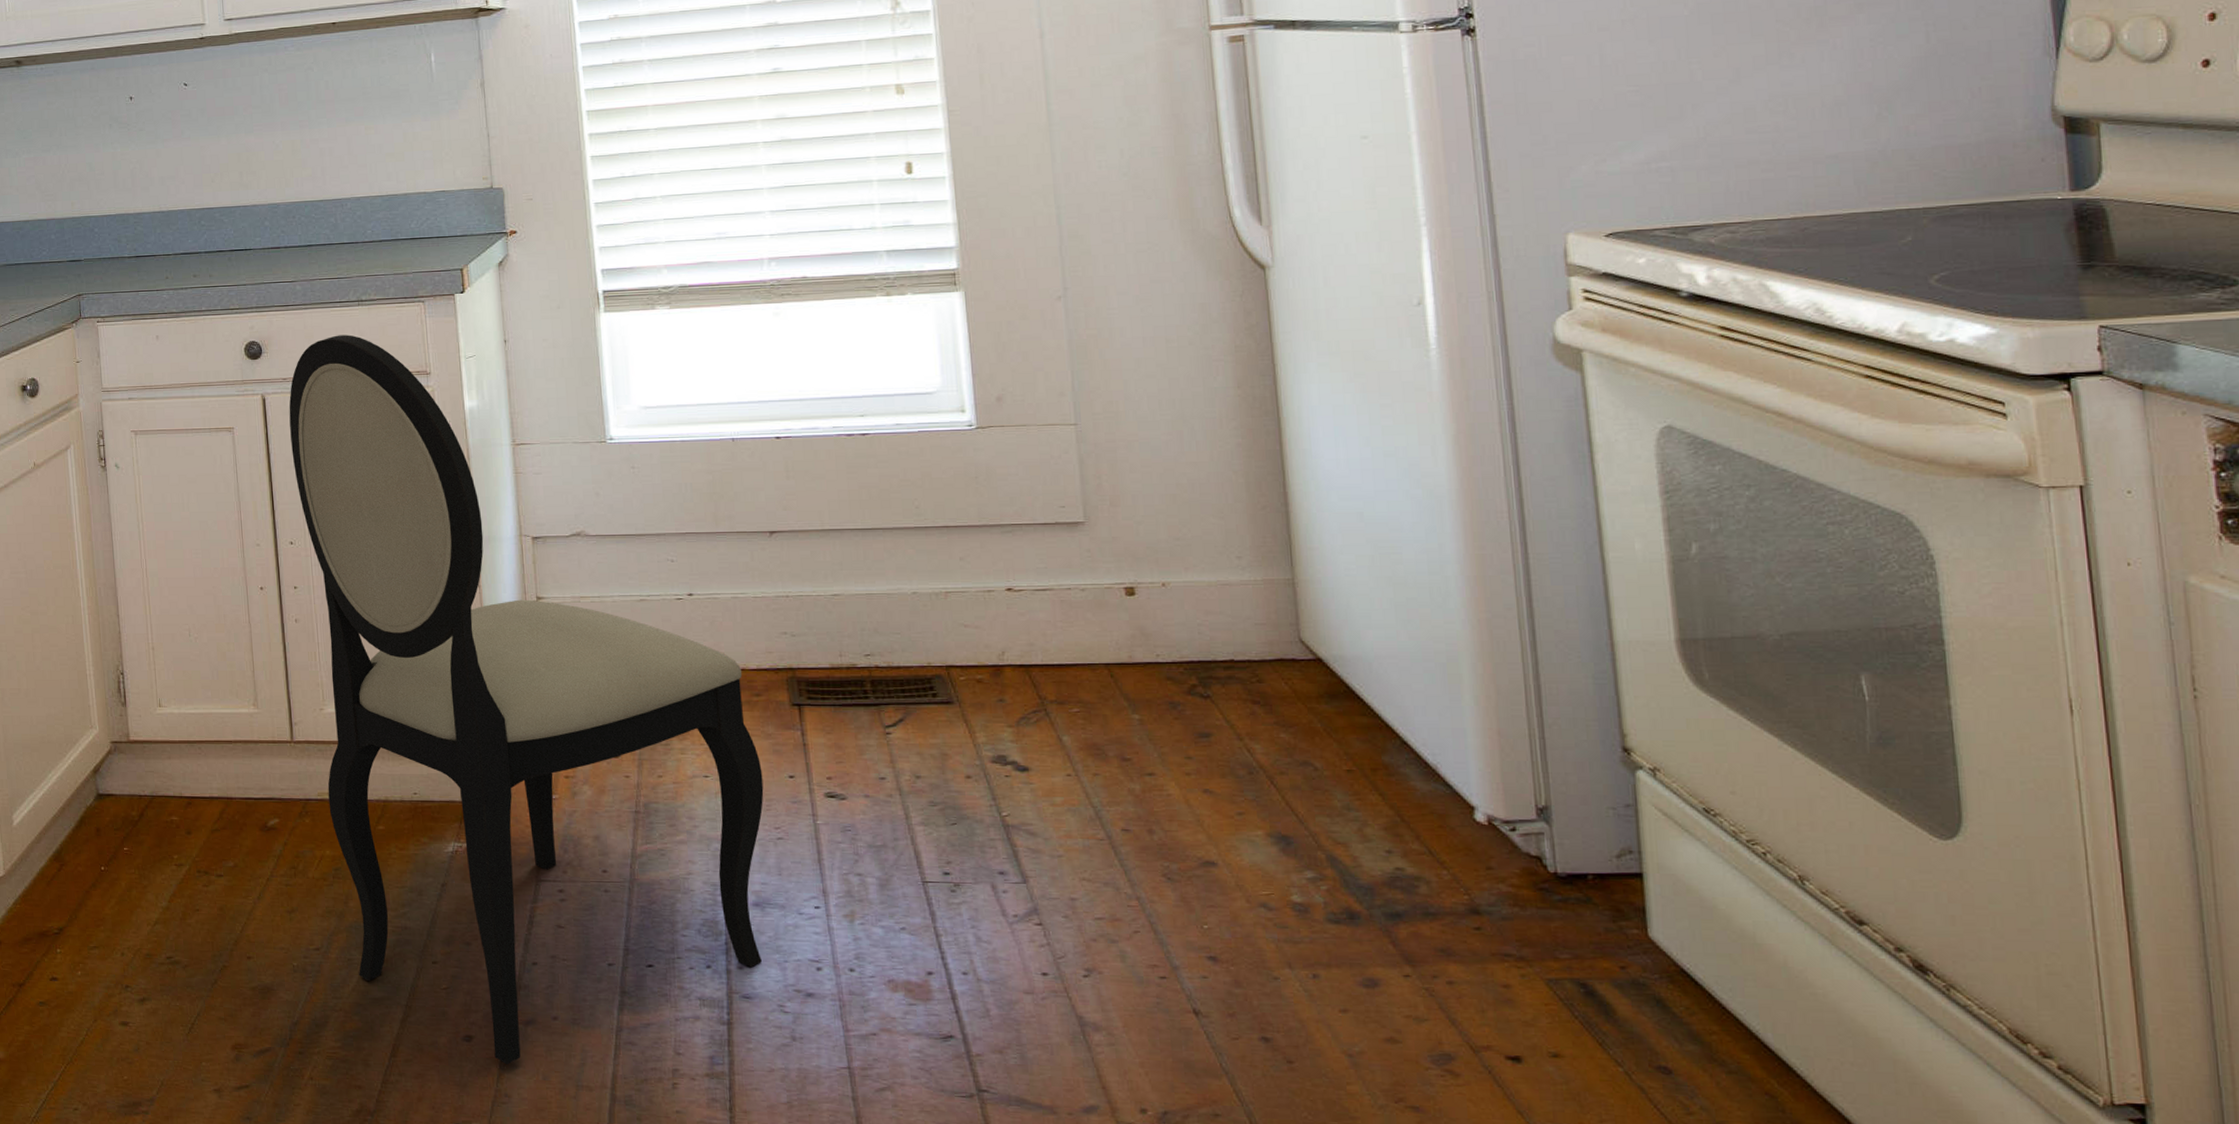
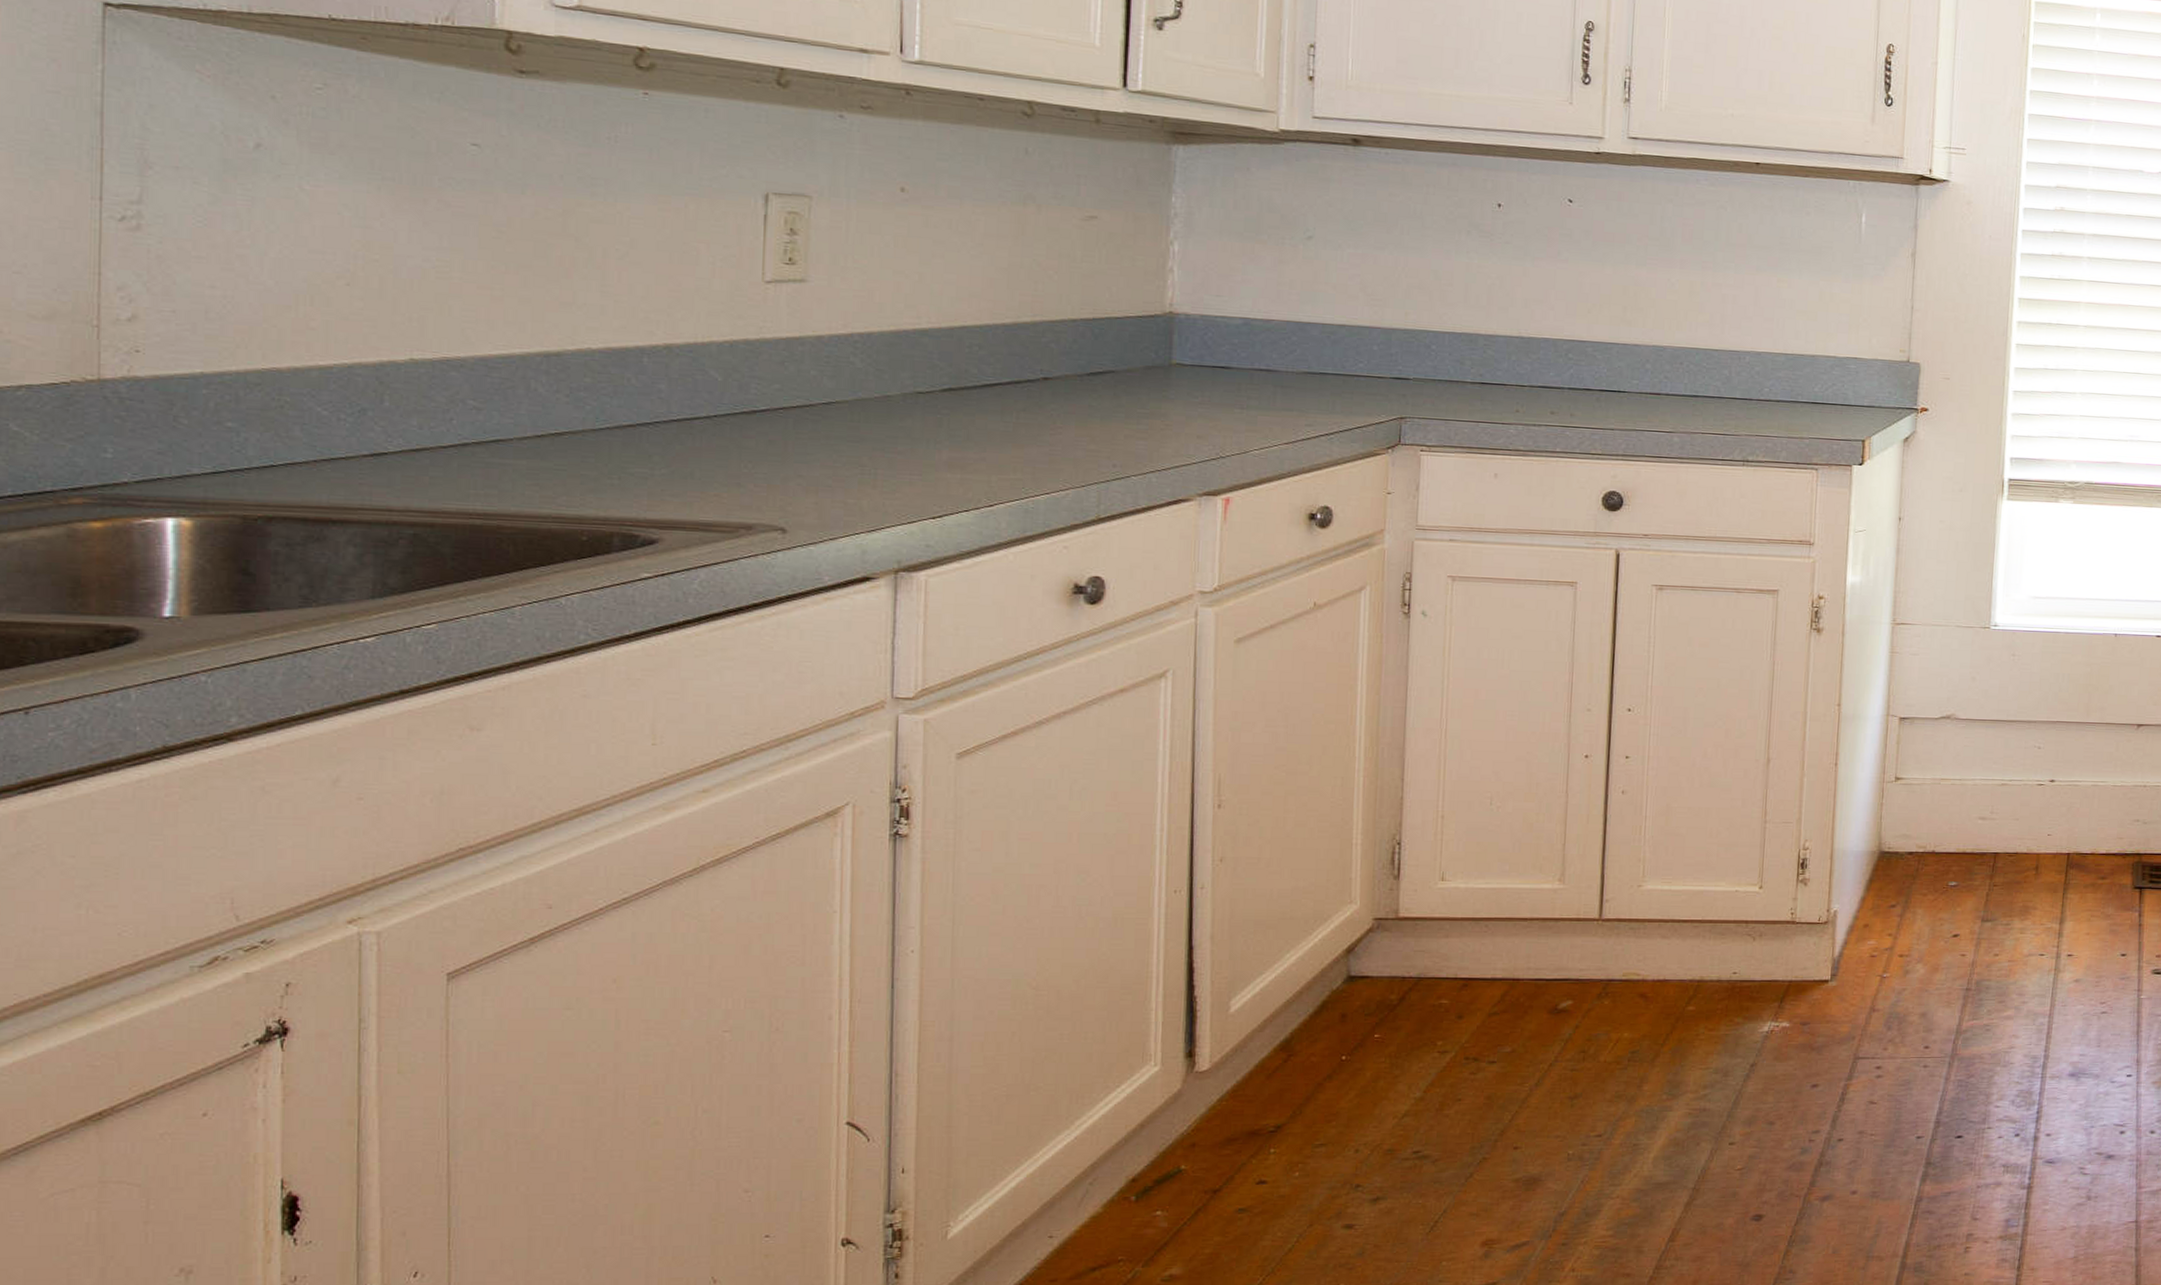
dining chair: present [289,334,764,1065] -> none [1633,494,2097,1241]

